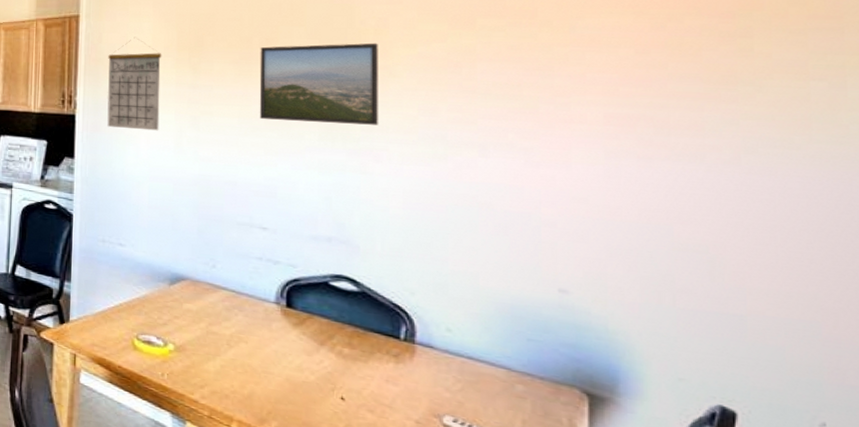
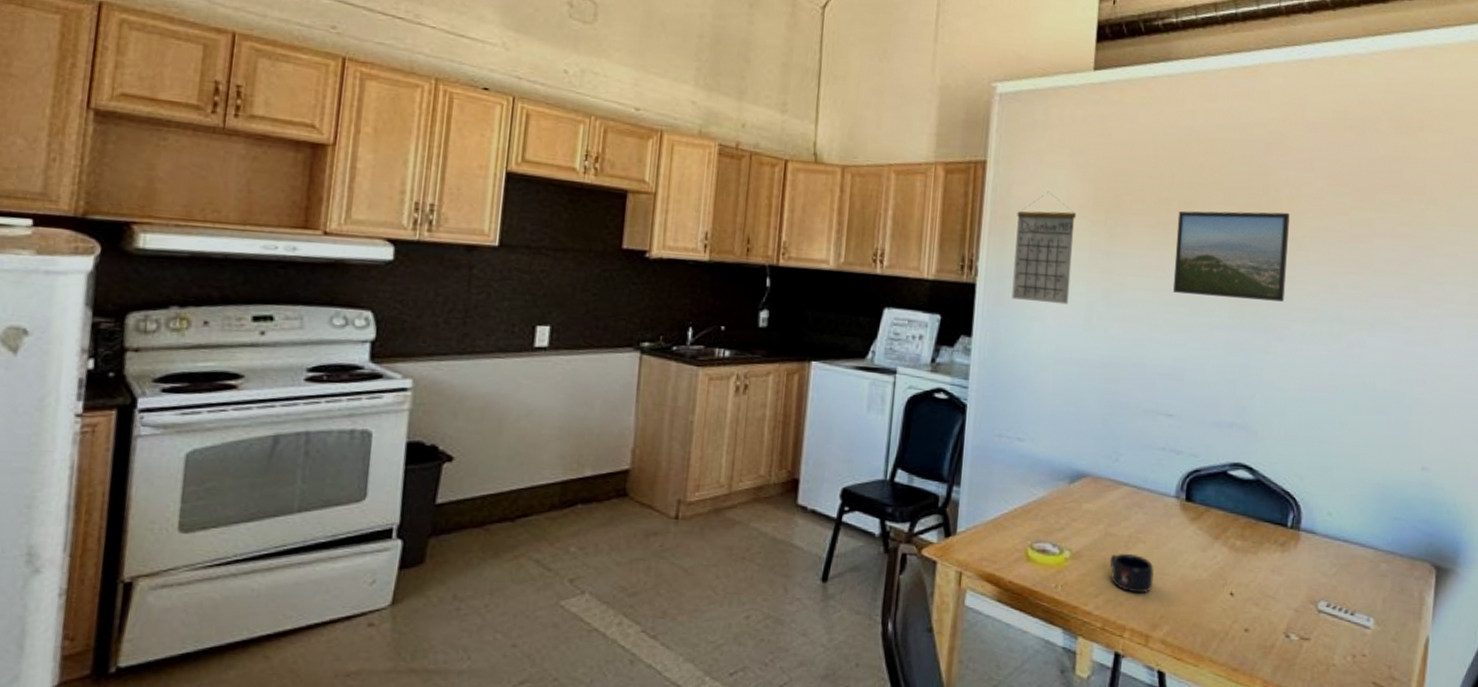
mug: none [213,350,259,389] -> present [1109,553,1154,594]

